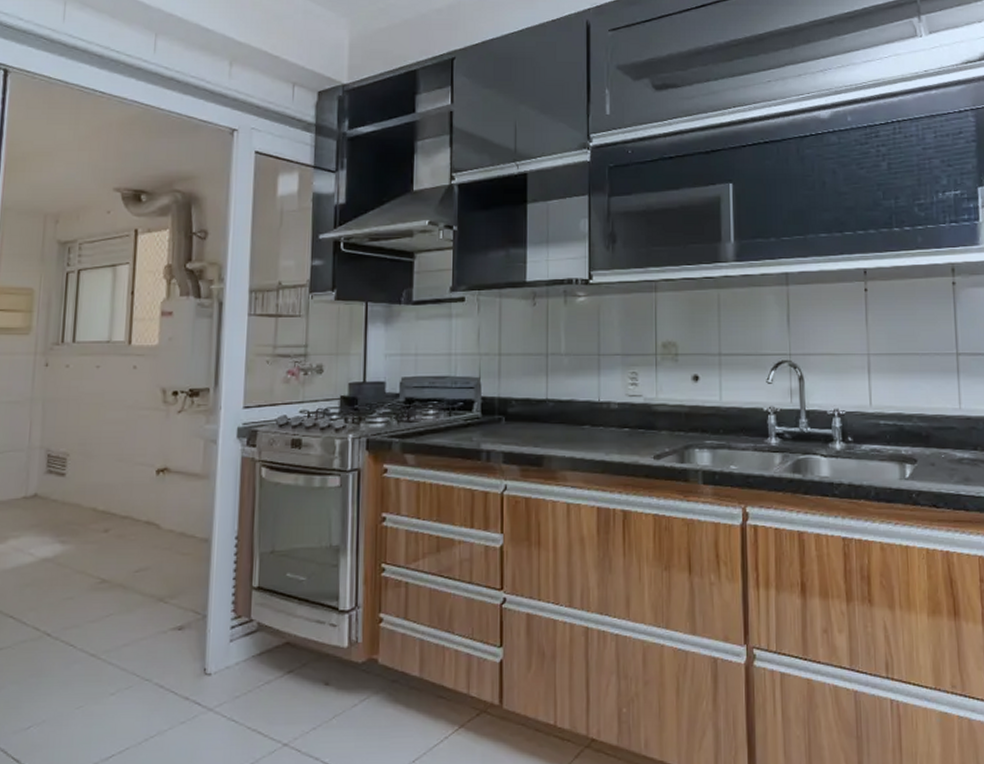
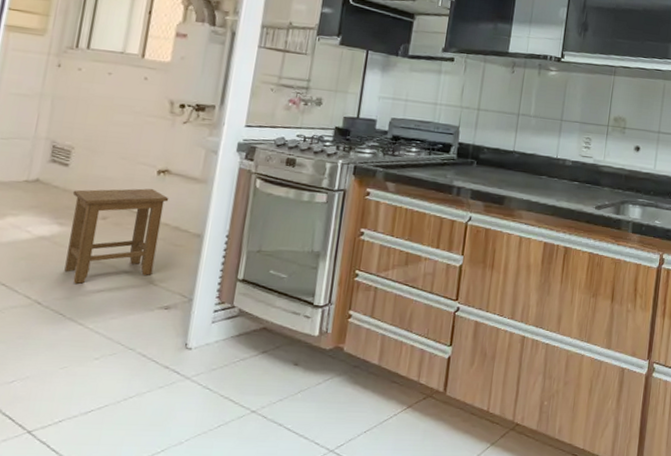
stool: none [71,492,171,608] -> present [64,188,169,284]

